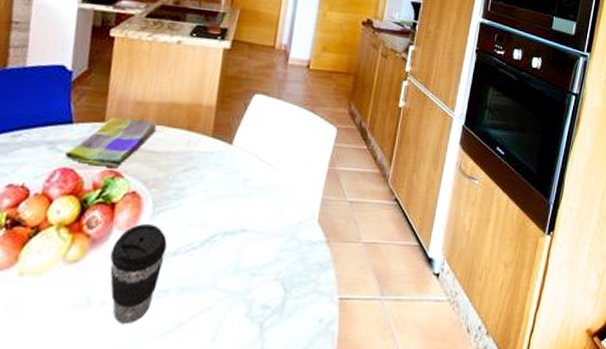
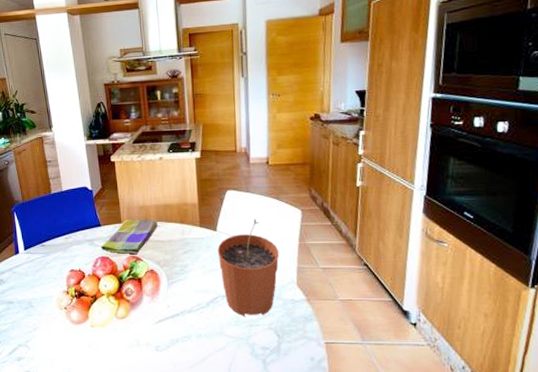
coffee cup: present [110,223,167,325] -> none [146,291,183,359]
plant pot: none [227,133,304,261] -> present [217,219,279,316]

